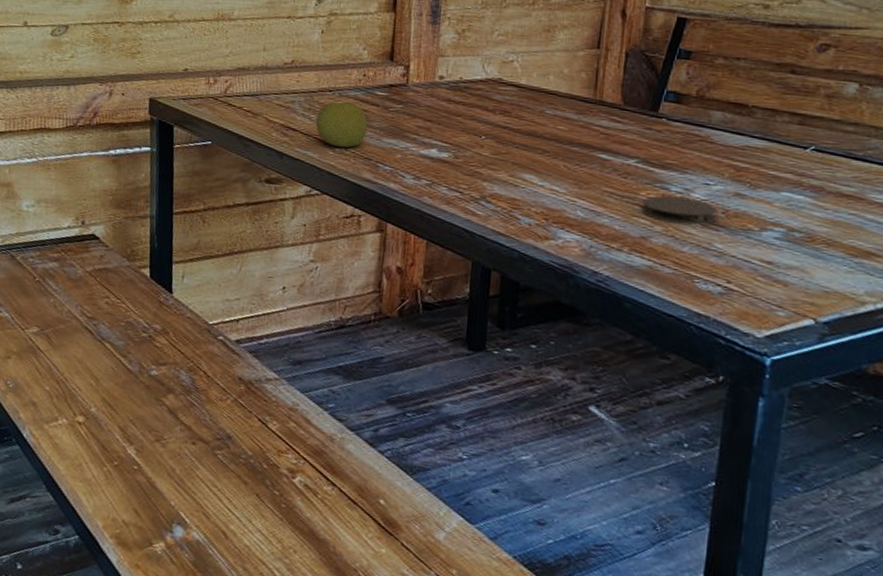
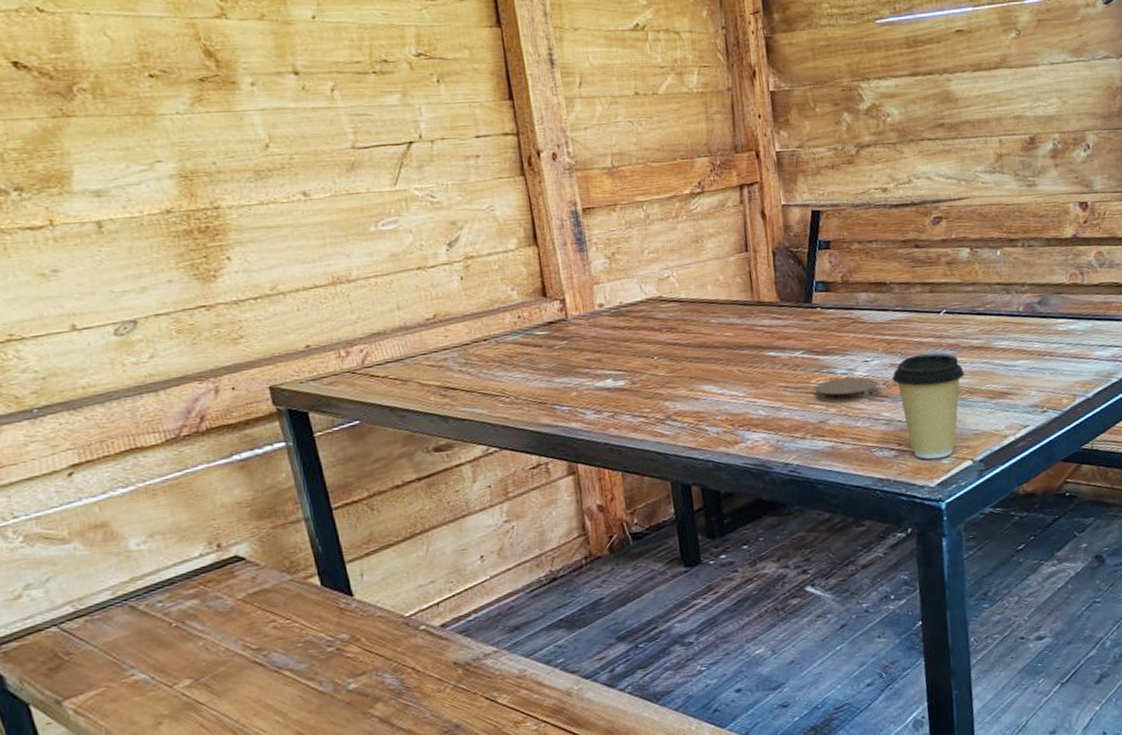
fruit: present [315,102,368,148] -> none [475,348,535,398]
coffee cup: none [733,189,825,309] -> present [891,353,966,460]

